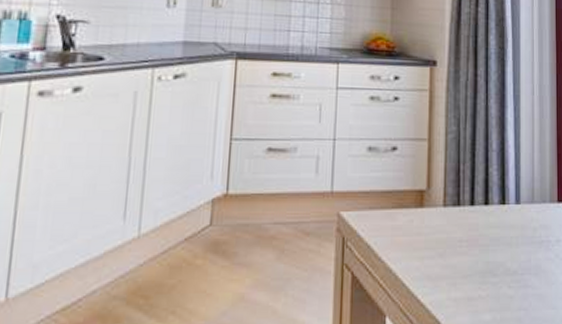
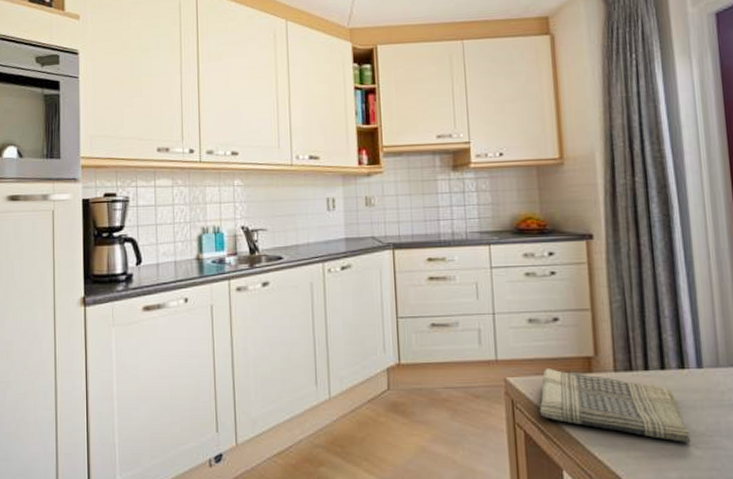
dish towel: none [369,202,505,282] -> present [539,369,691,442]

